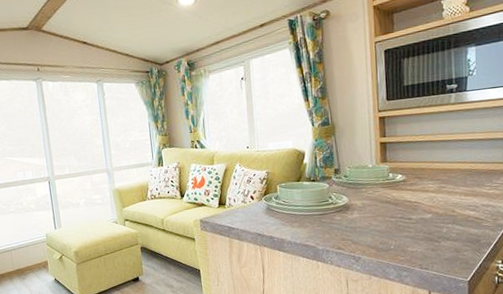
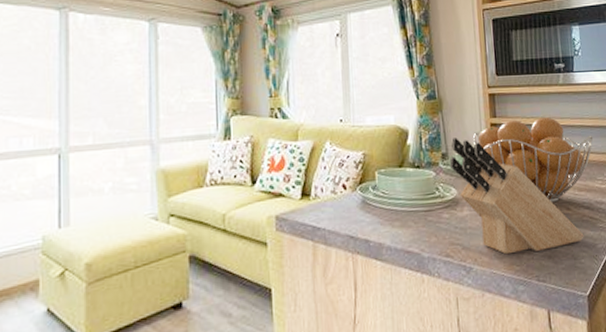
knife block: none [341,156,468,248] -> present [449,137,584,255]
fruit basket: none [364,134,483,207] -> present [473,117,593,203]

